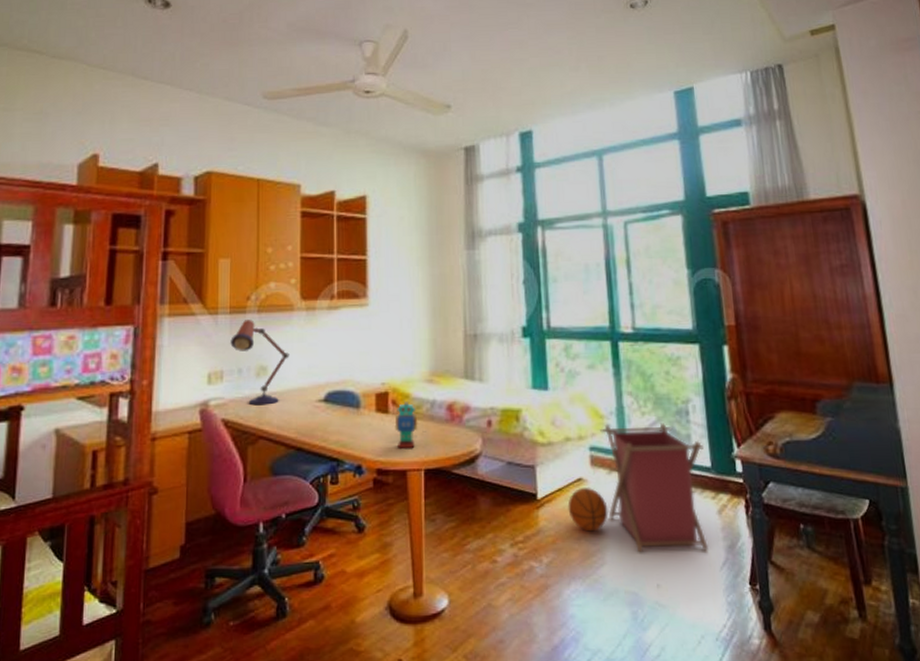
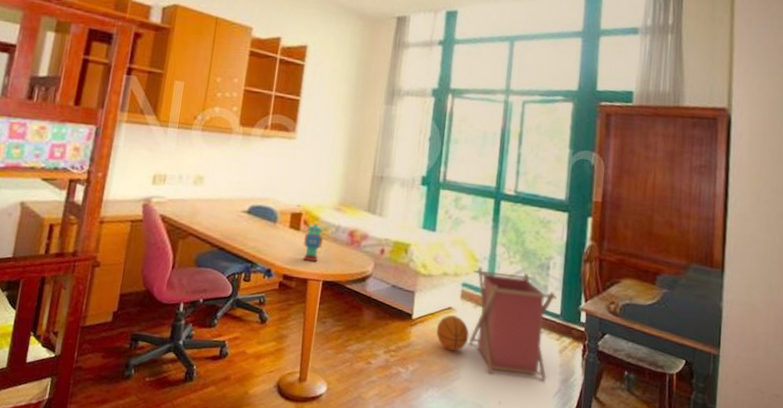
desk lamp: present [230,320,290,406] -> none [175,135,224,209]

